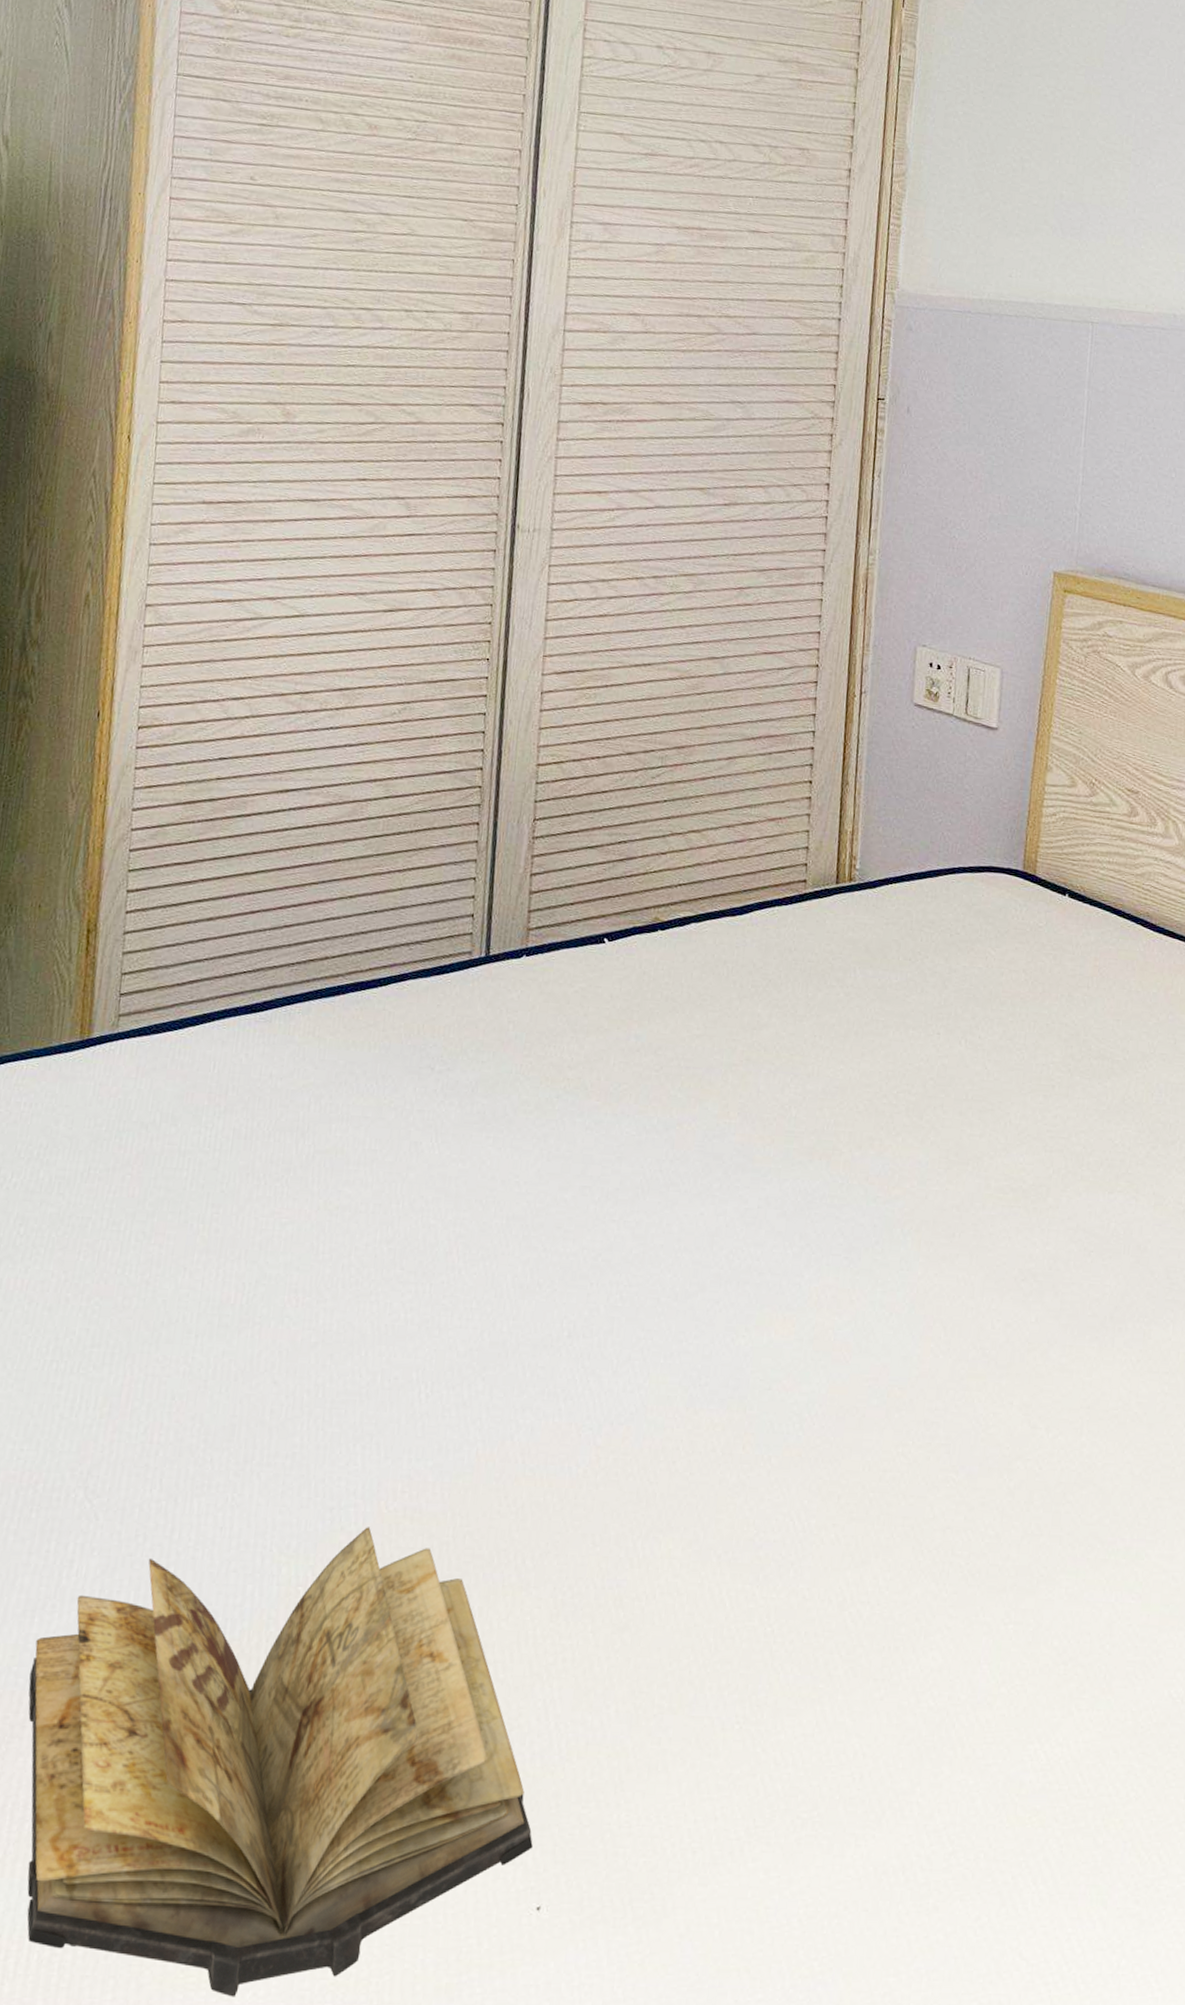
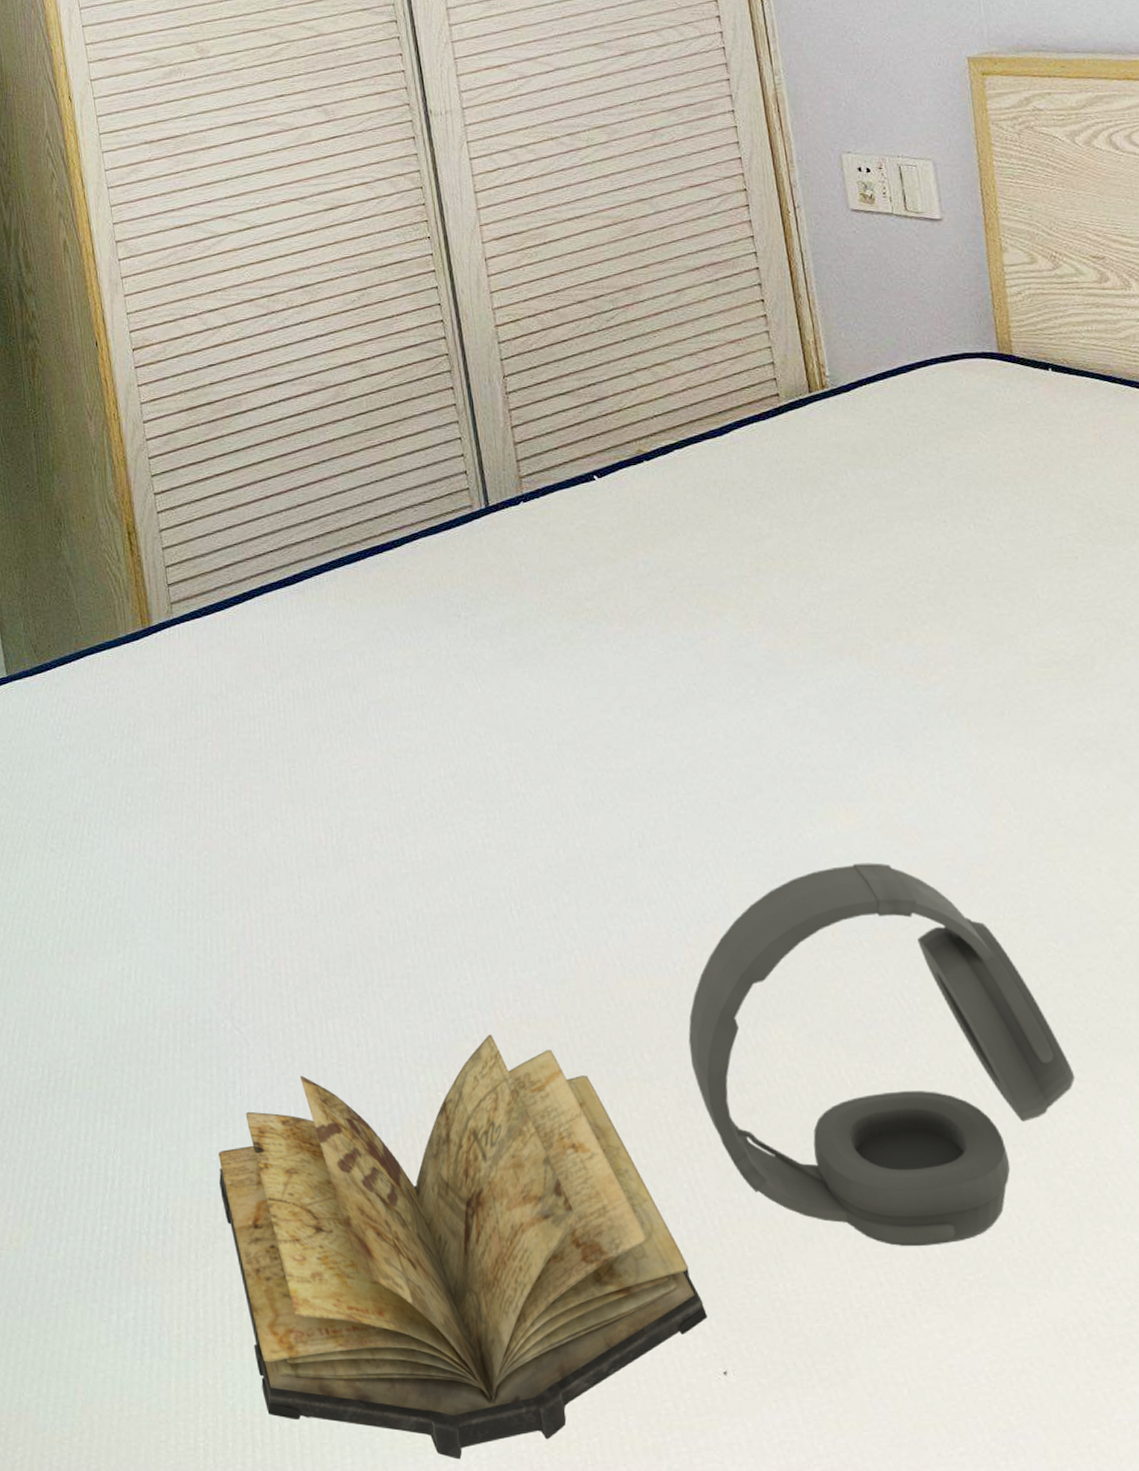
headphones: none [572,1375,947,1780] -> present [688,863,1075,1246]

